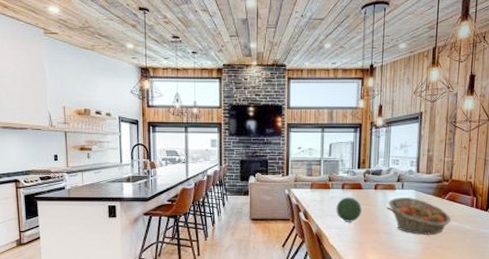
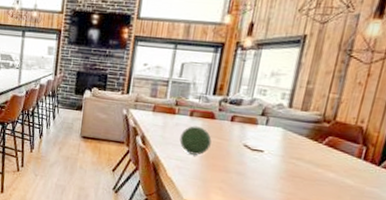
fruit basket: present [388,197,451,235] -> none [245,134,327,185]

